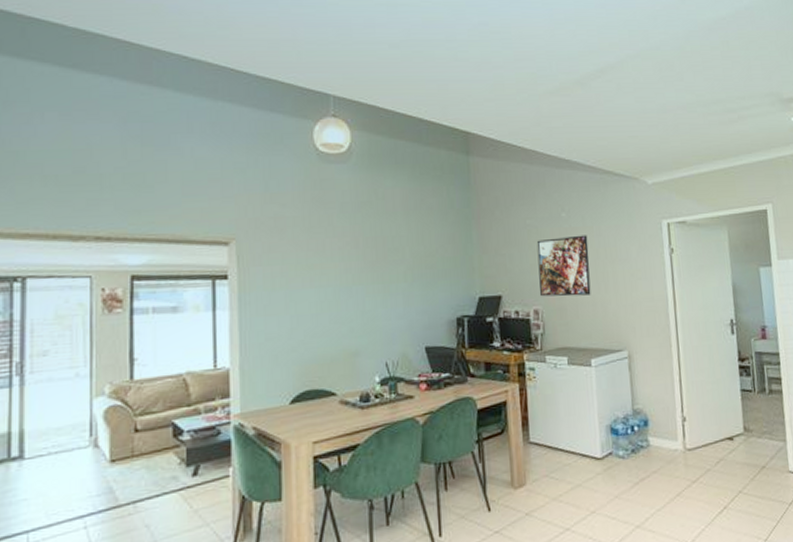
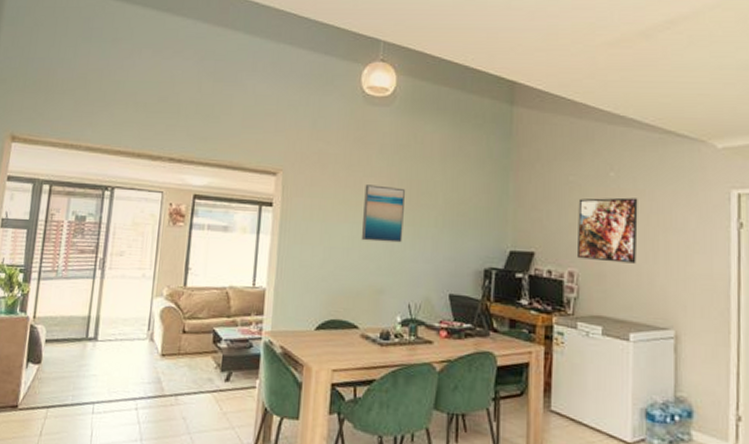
wall art: none [329,245,373,304] -> present [361,185,405,243]

